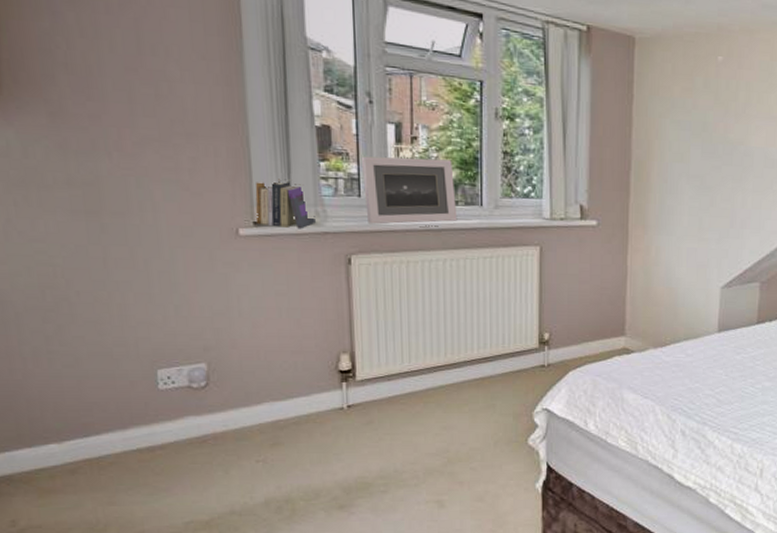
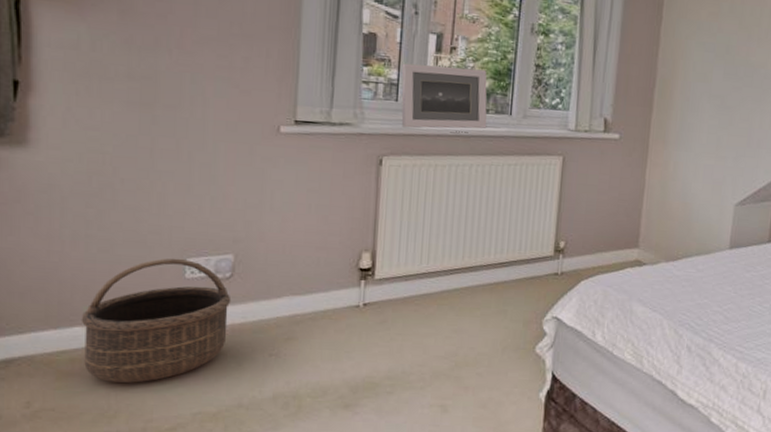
basket: none [55,370,210,497] -> present [81,258,232,383]
books: present [255,179,316,229] -> none [297,81,353,130]

